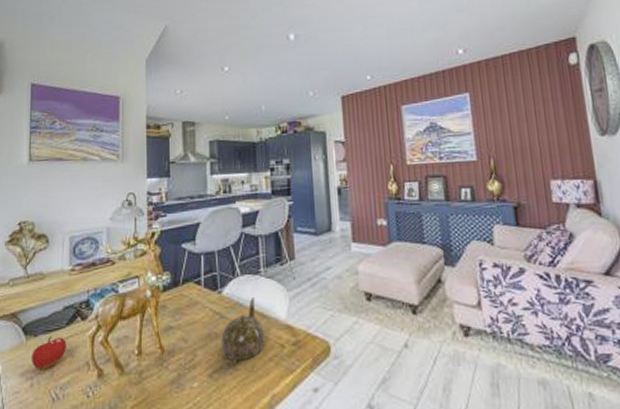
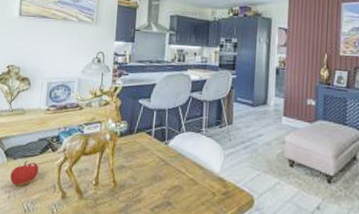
teapot: present [220,298,265,366] -> none [163,151,200,205]

